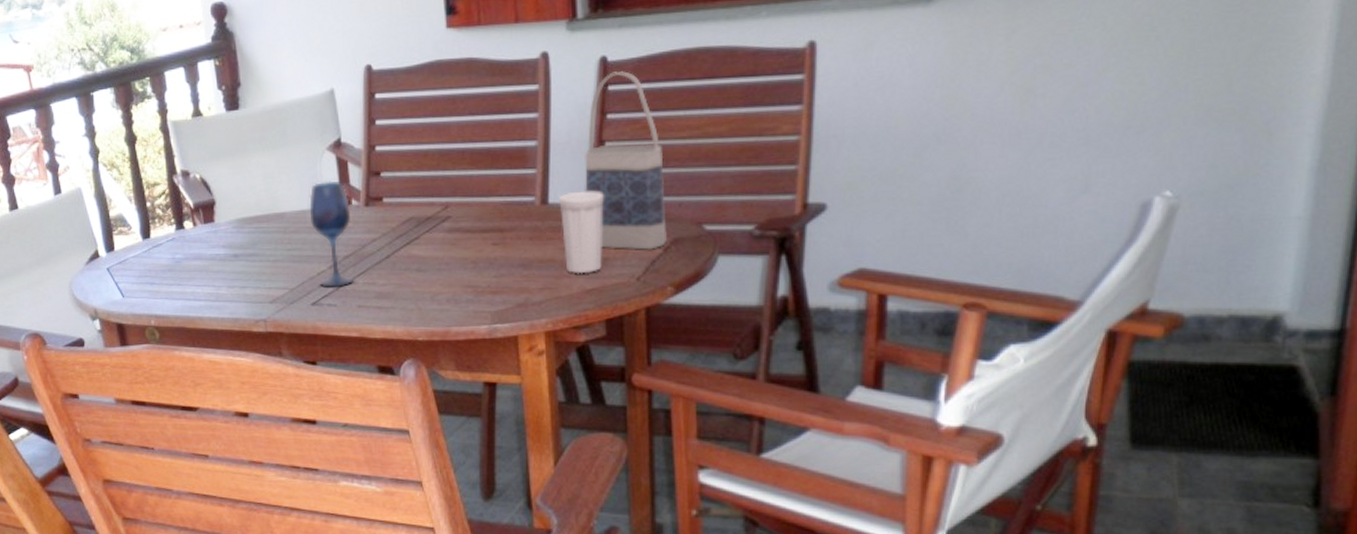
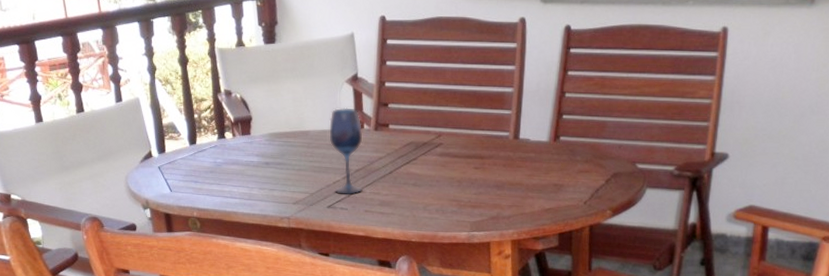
cup: present [558,191,604,274] -> none [527,130,562,196]
bag: present [585,71,667,250] -> none [548,38,610,181]

